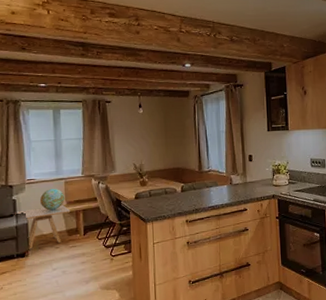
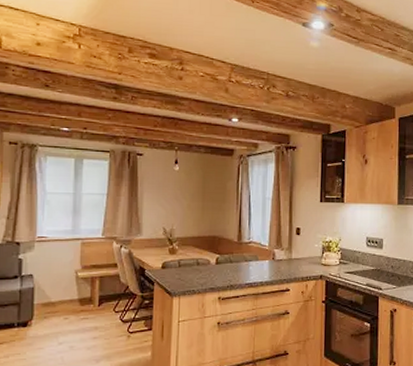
side table: present [15,204,71,249] -> none [20,268,85,318]
decorative globe: present [39,188,65,211] -> none [50,249,80,275]

